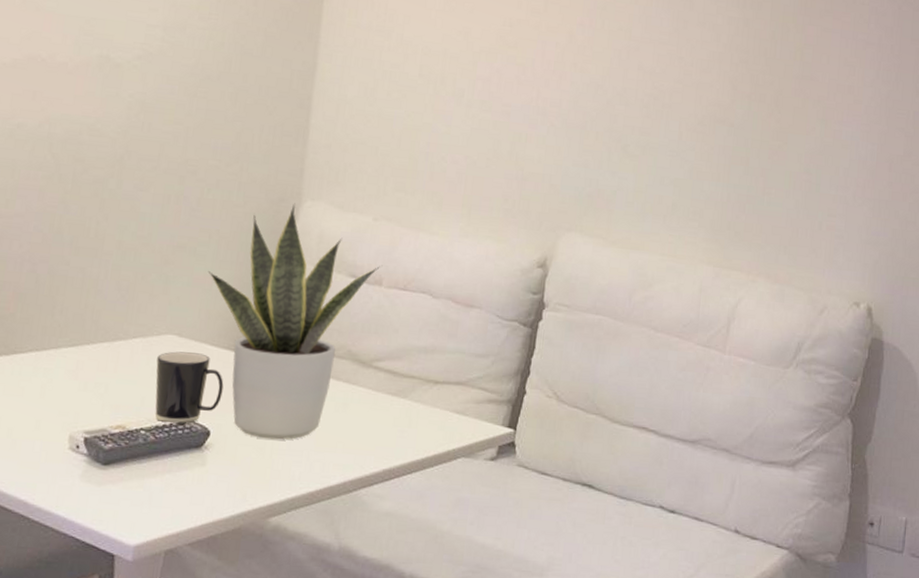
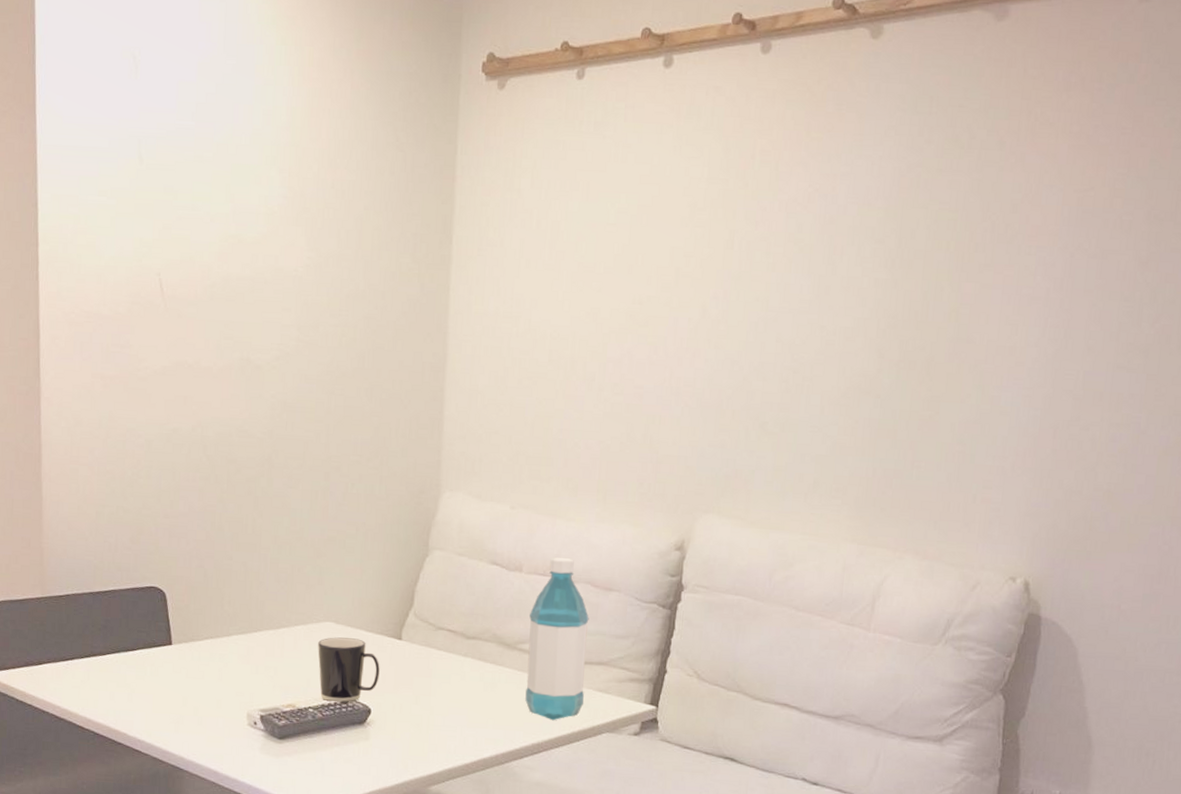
potted plant: present [208,203,383,440] -> none [358,494,522,717]
water bottle: none [378,271,449,445] -> present [525,557,589,721]

